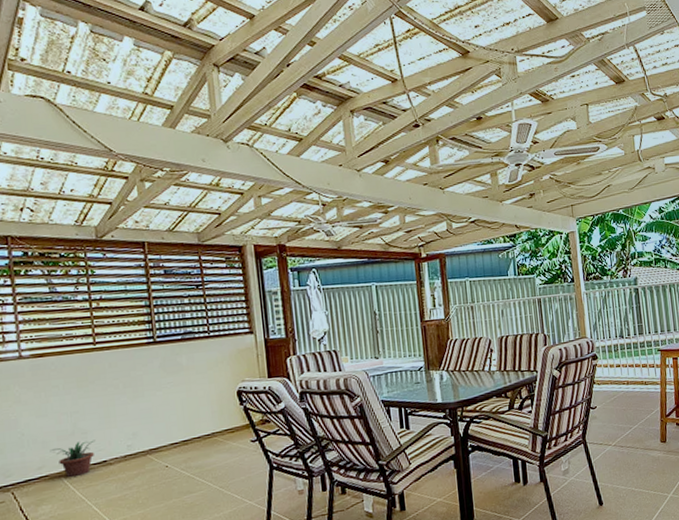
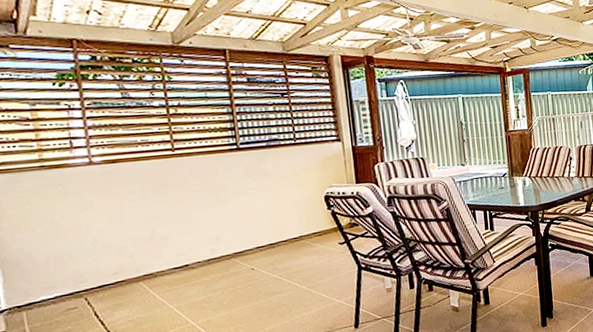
potted plant: present [50,439,96,478] -> none [126,244,176,283]

